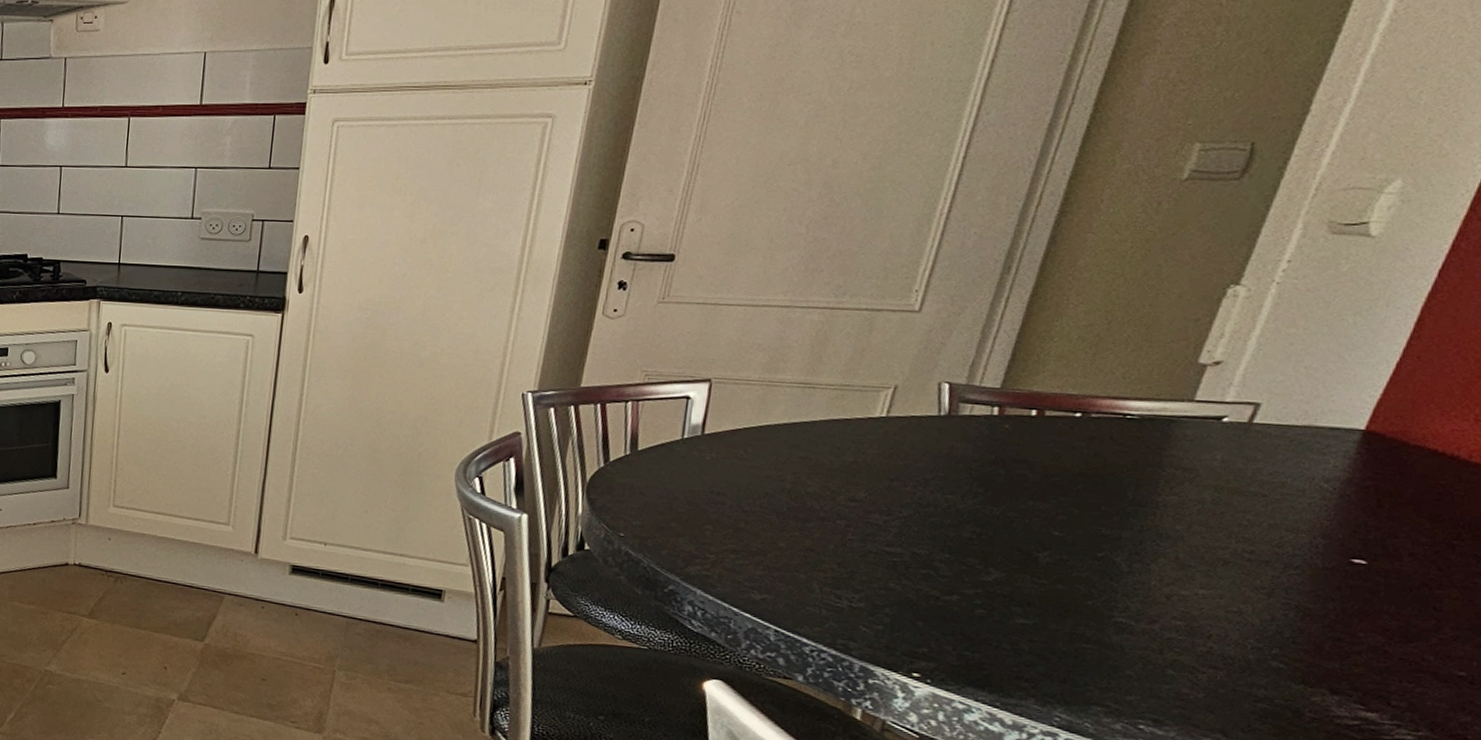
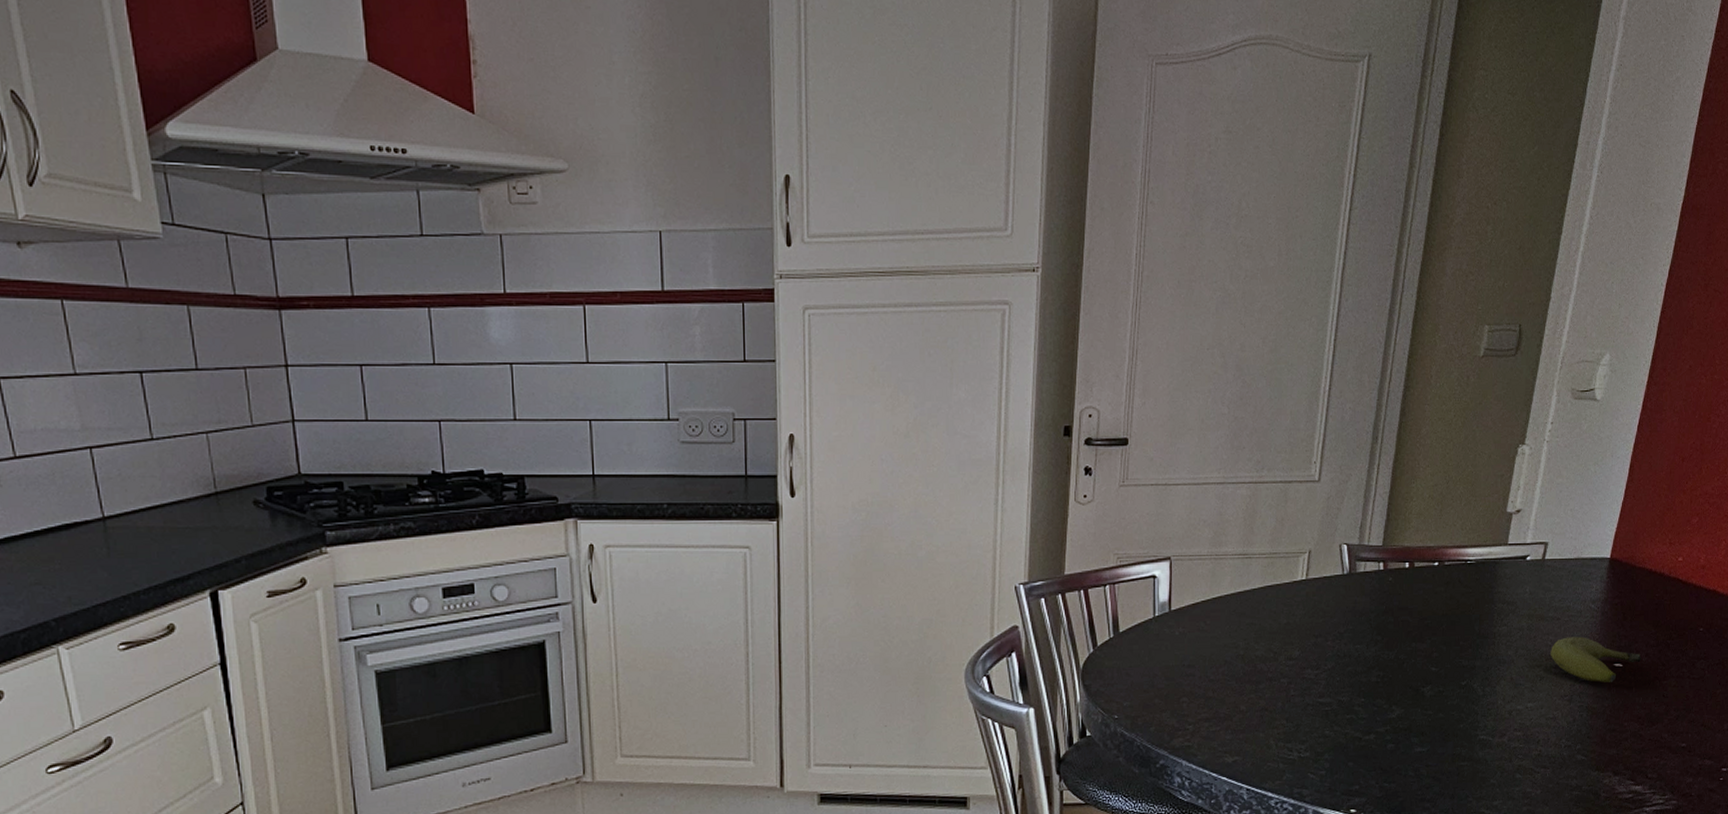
fruit: none [1244,518,1402,581] -> present [1550,636,1642,682]

